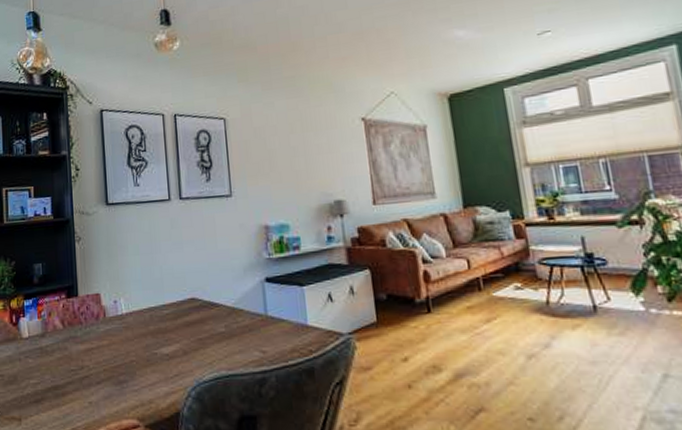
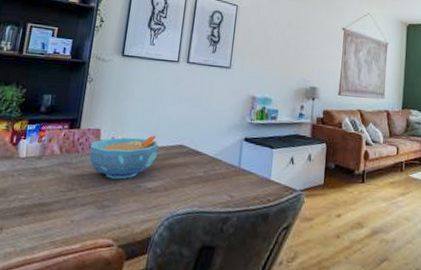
bowl: none [93,291,168,349] -> present [89,135,158,180]

